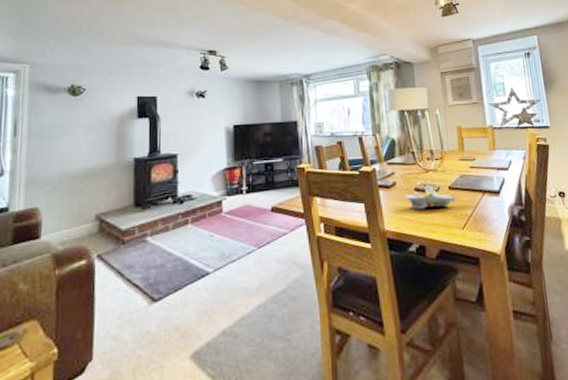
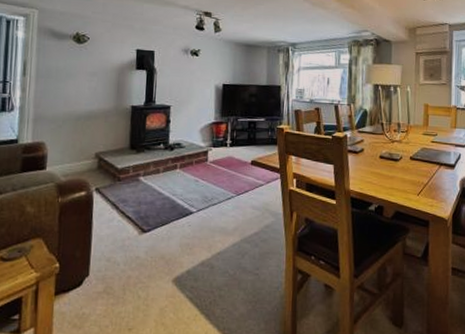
decorative bowl: present [403,184,457,209] -> none [369,153,416,175]

